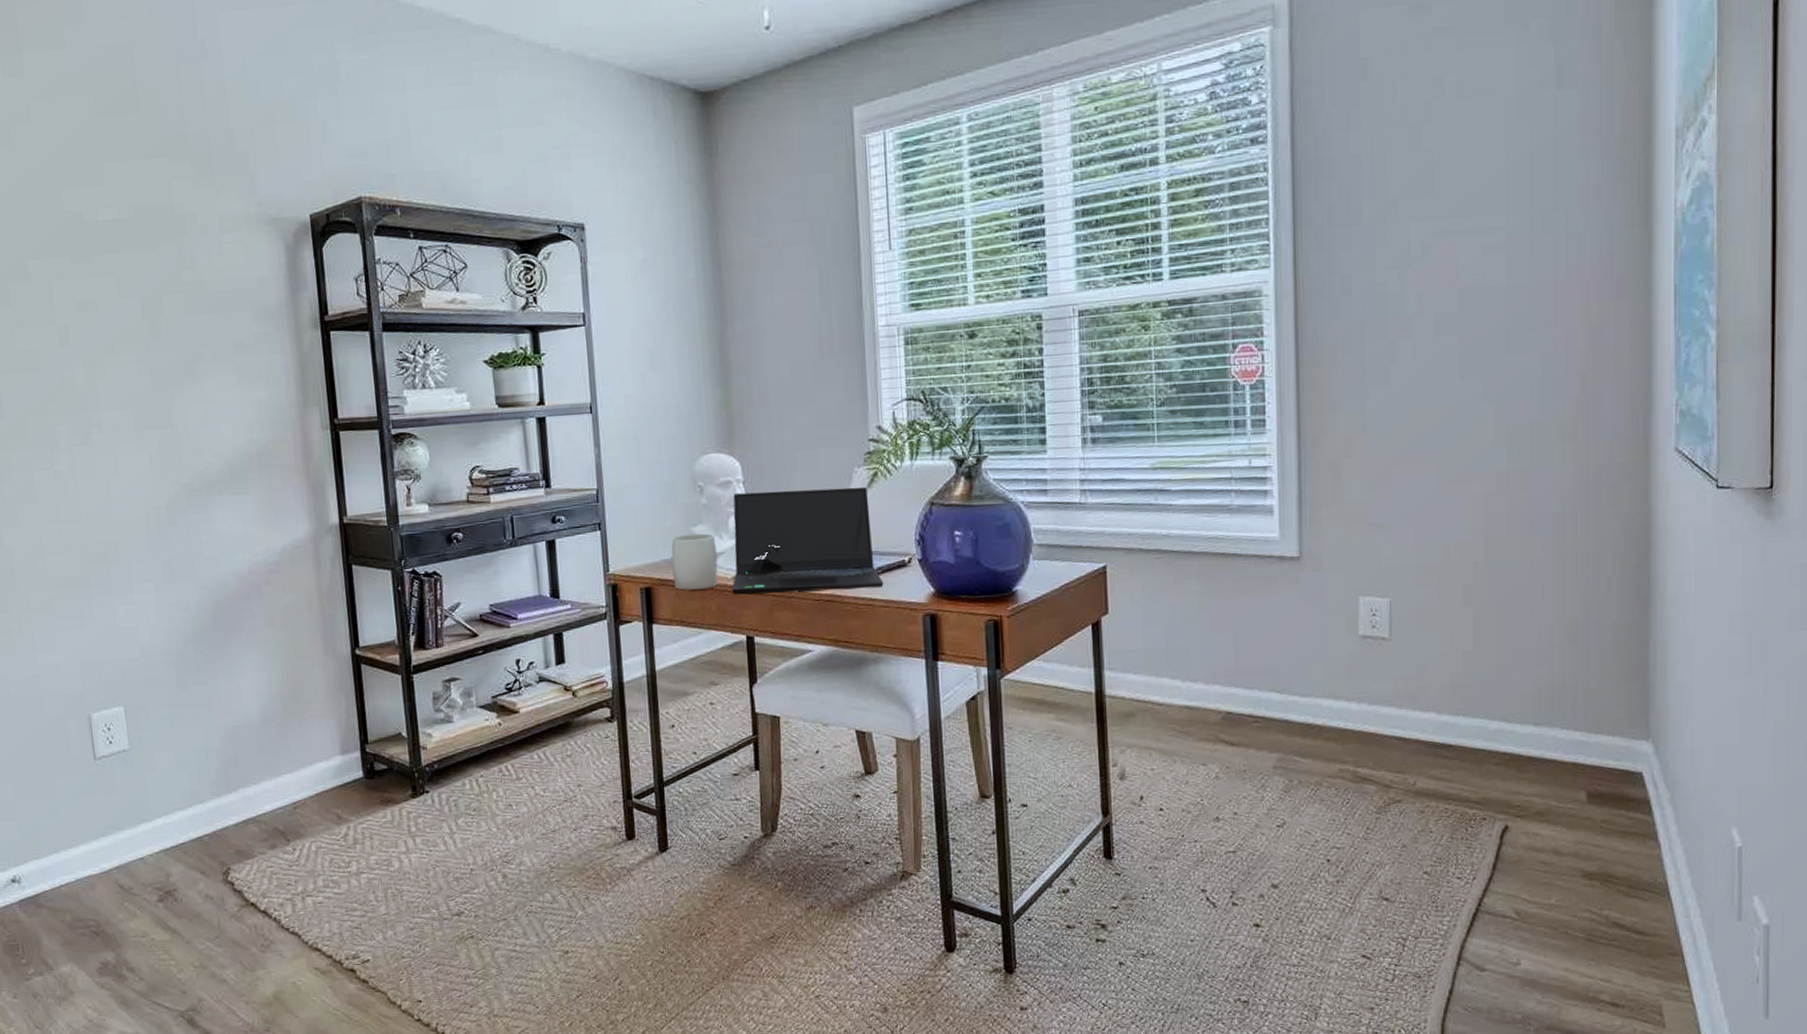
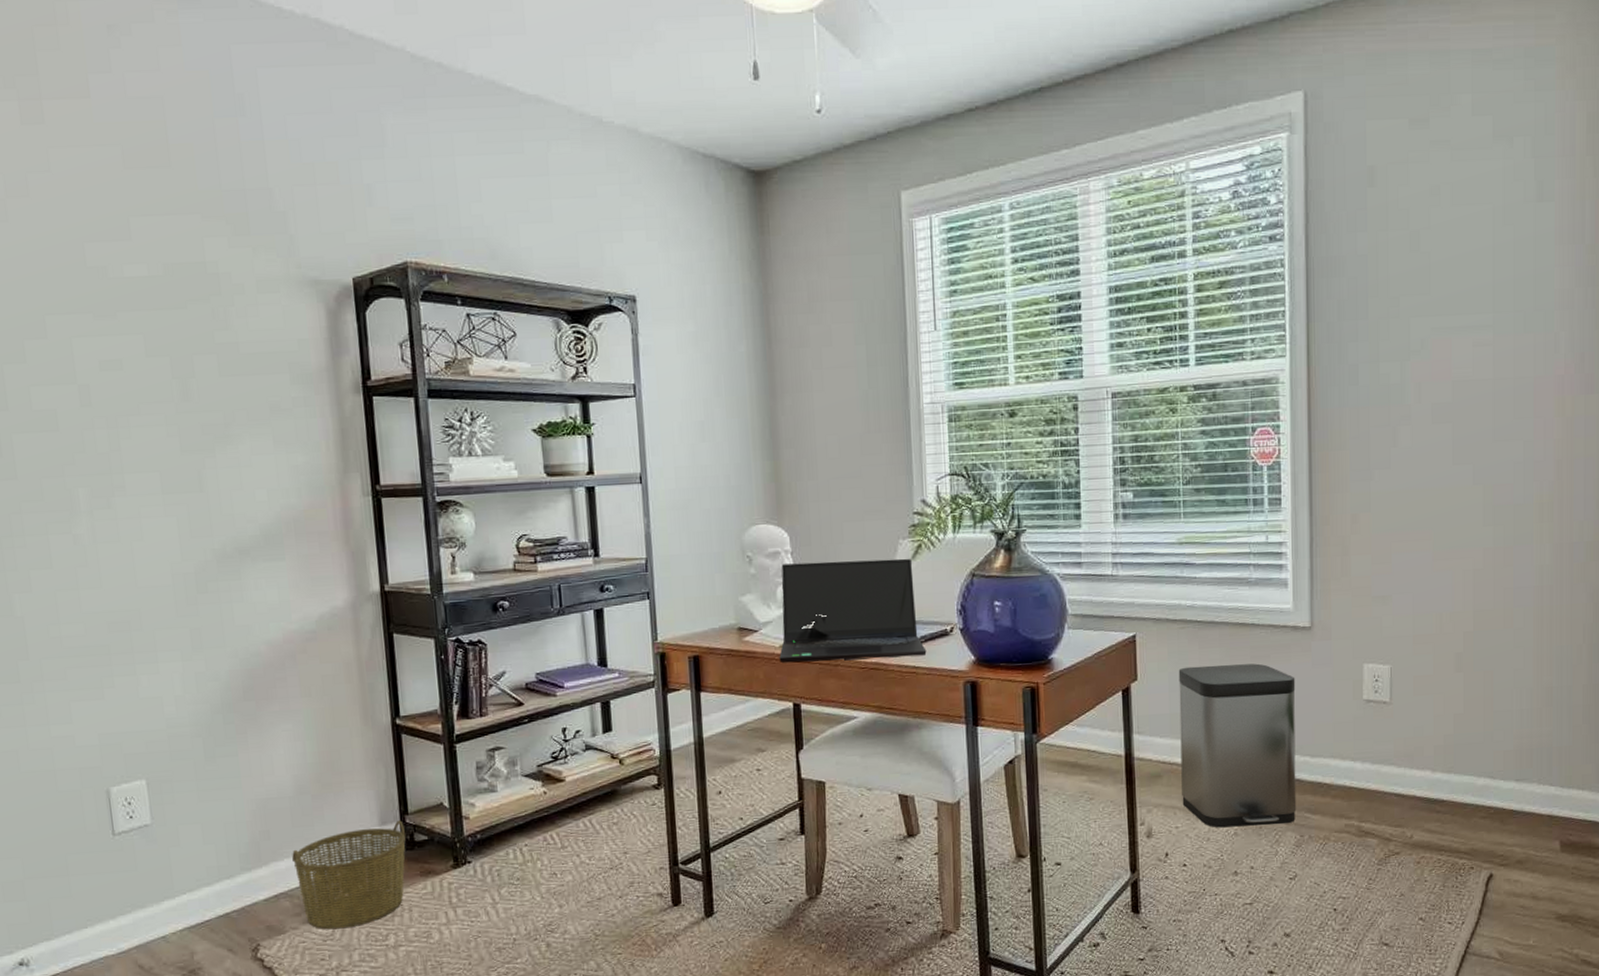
basket: none [259,749,367,855] -> present [292,820,406,930]
mug: present [671,533,718,591] -> none [719,602,766,659]
pedal bin: none [1153,596,1285,771] -> present [1178,663,1297,828]

